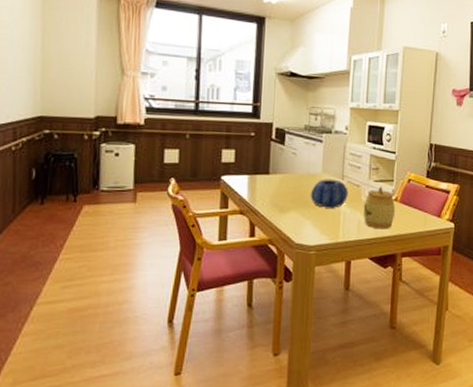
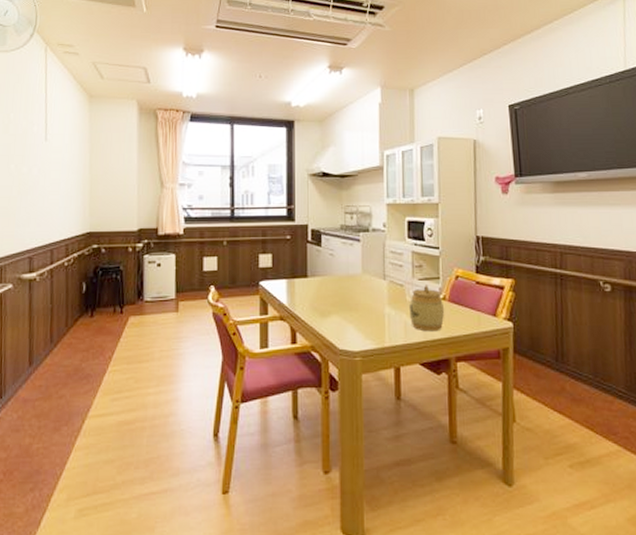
decorative bowl: present [310,179,348,208] -> none [351,279,391,310]

